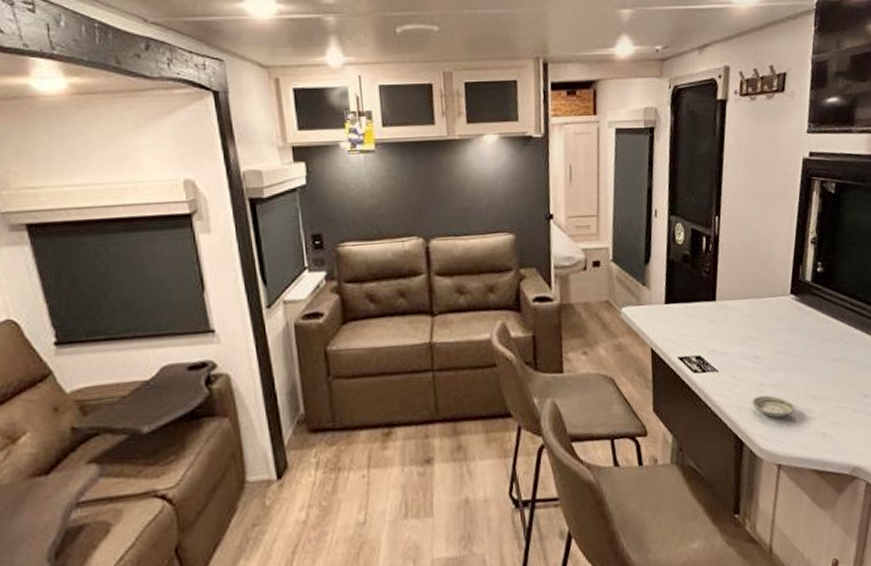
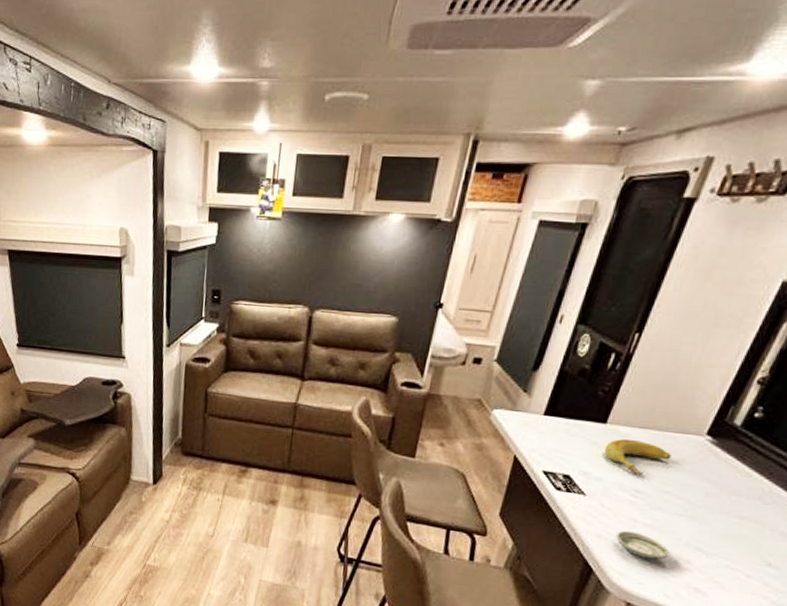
banana: none [720,310,772,343] -> present [604,439,671,476]

